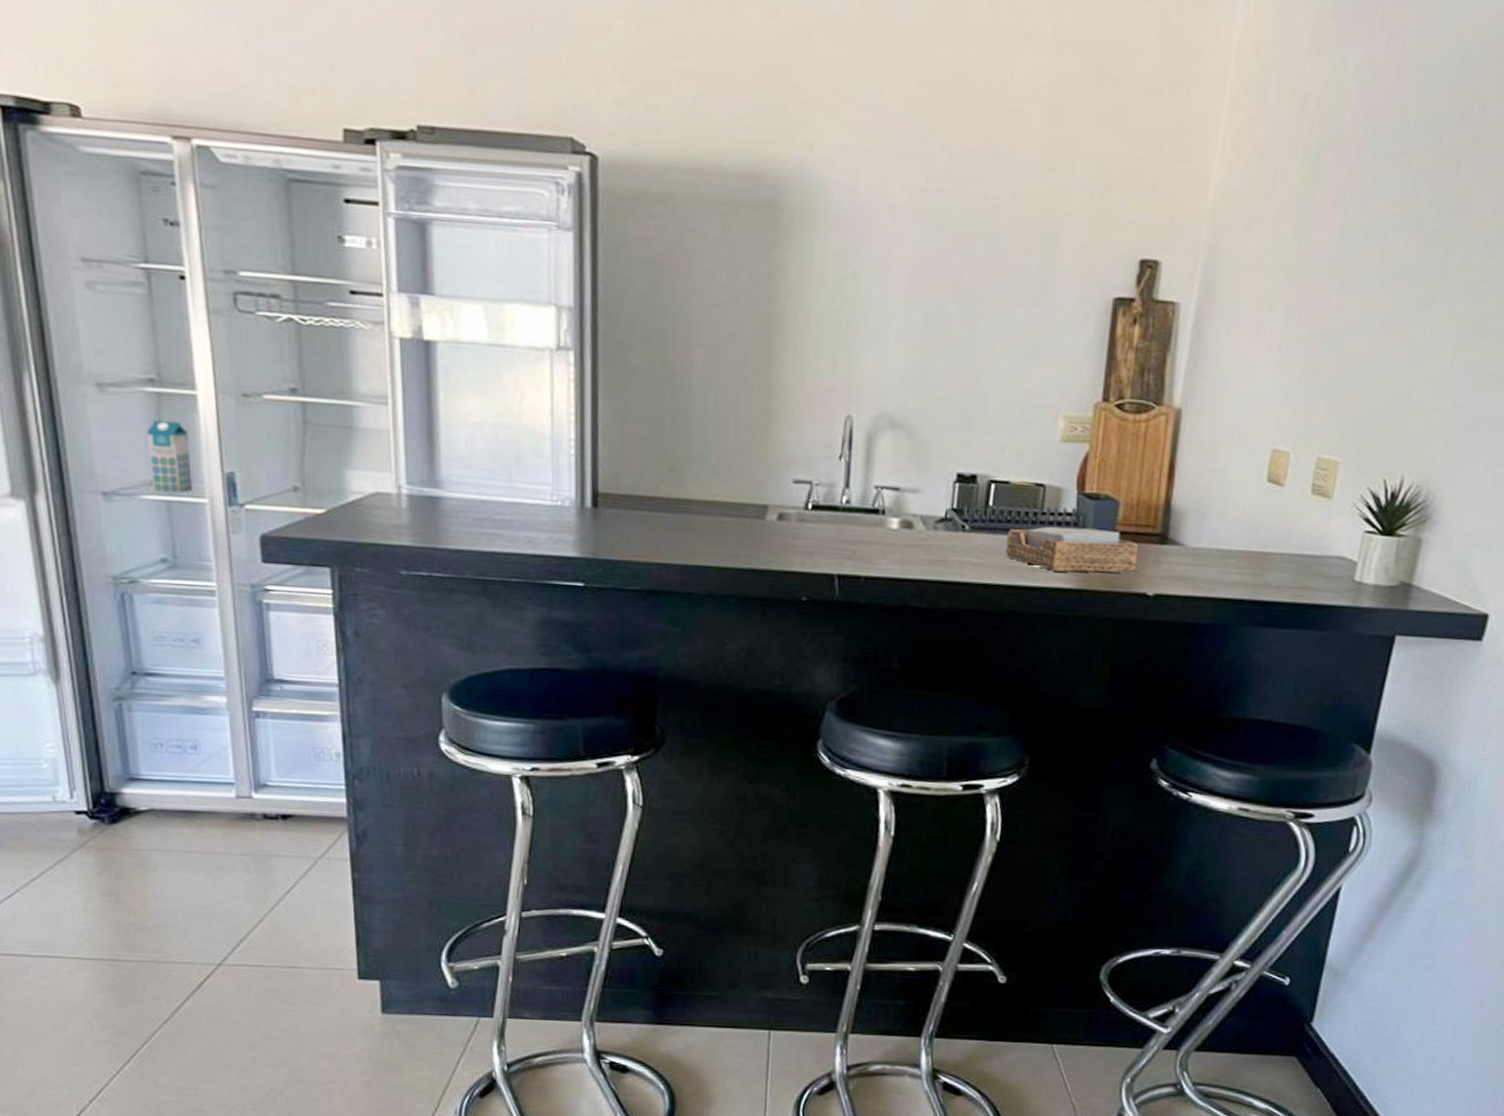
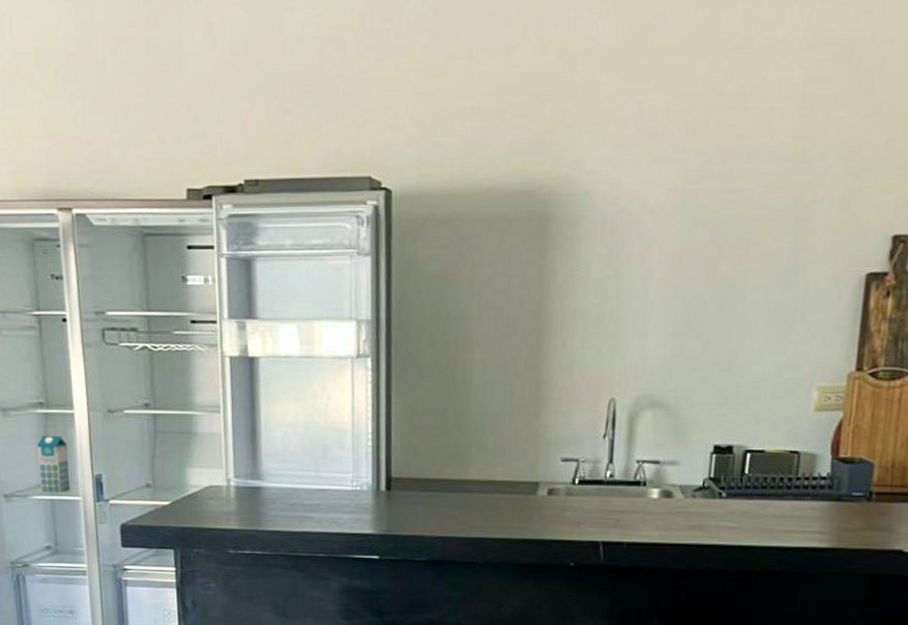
napkin holder: present [1006,526,1139,573] -> none [762,490,894,533]

